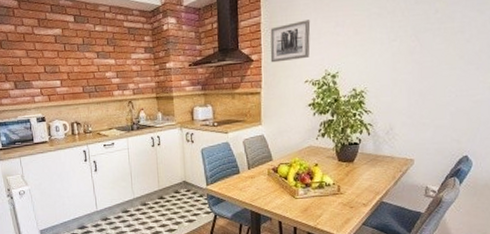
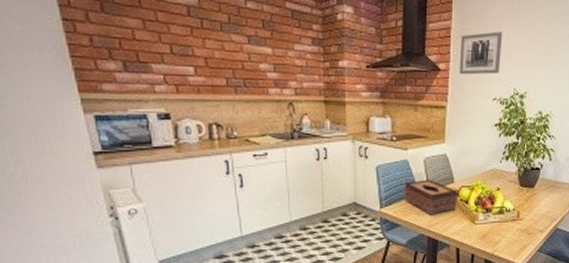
tissue box: none [226,158,277,191] -> present [404,179,458,215]

